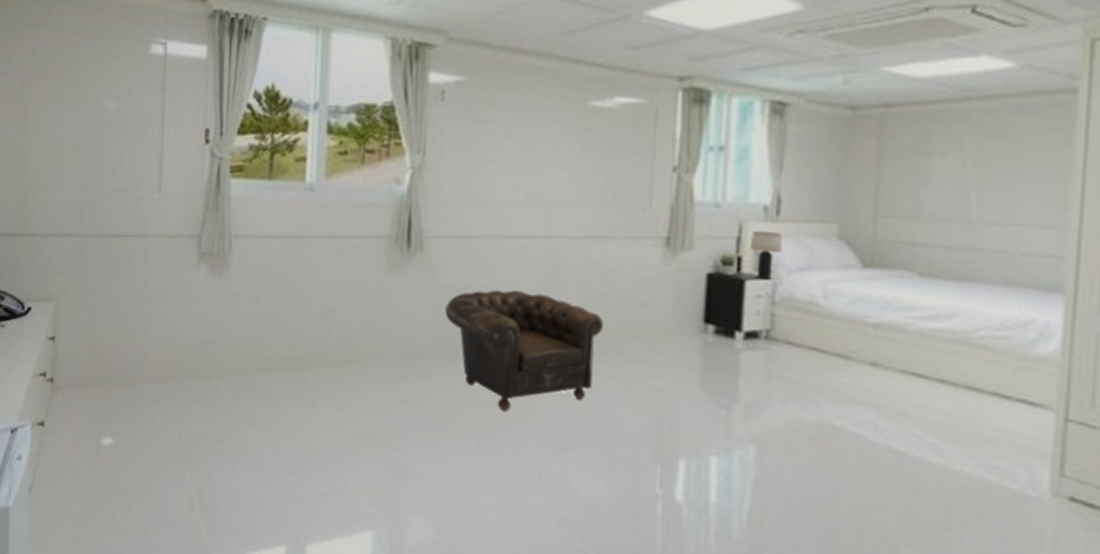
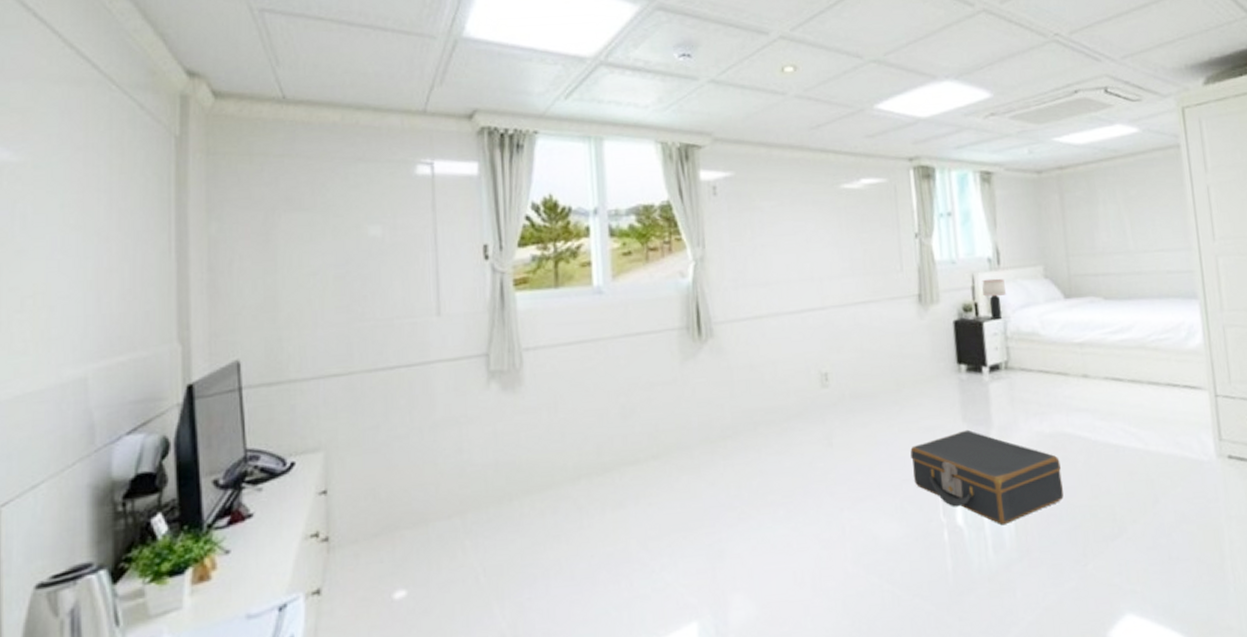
armchair: present [445,290,604,412] -> none [740,360,879,476]
suitcase: none [630,398,821,512] -> present [910,429,1064,524]

